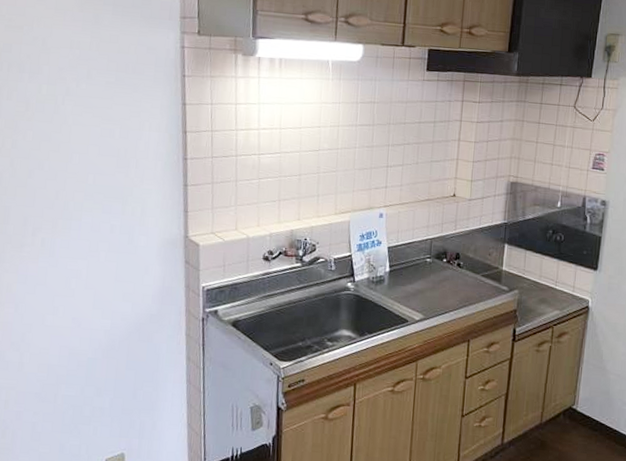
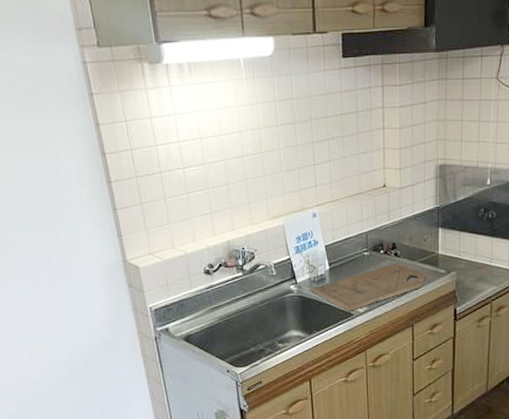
cutting board: none [366,273,489,318] -> present [309,262,427,311]

